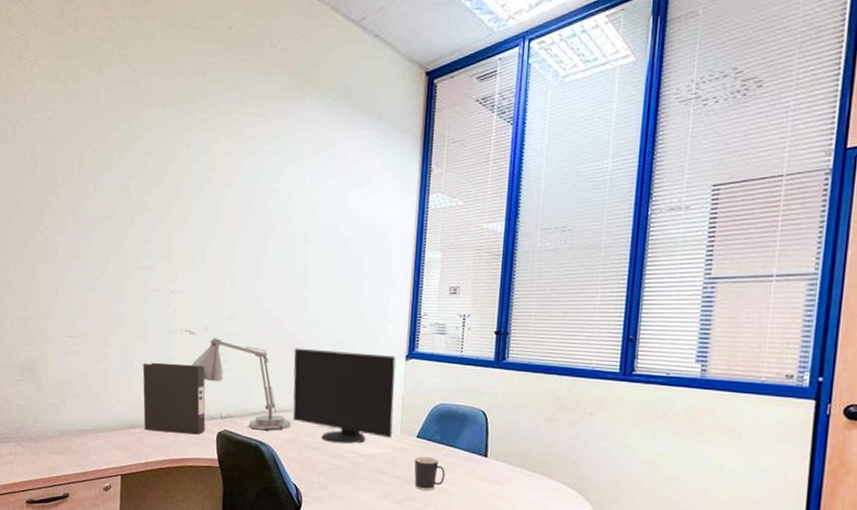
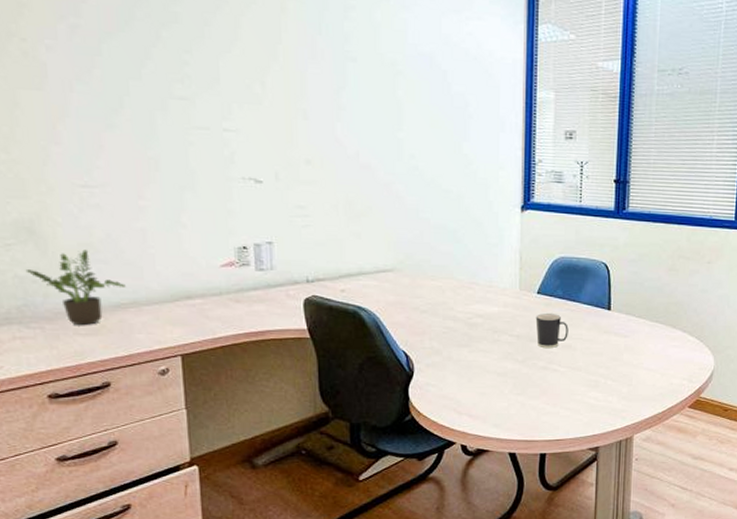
potted plant: none [24,385,89,446] -> present [25,249,126,325]
binder: present [142,362,206,435] -> none [195,218,288,303]
desk lamp: present [191,337,292,431] -> none [262,186,395,294]
computer monitor: present [292,348,396,445] -> none [391,198,511,305]

